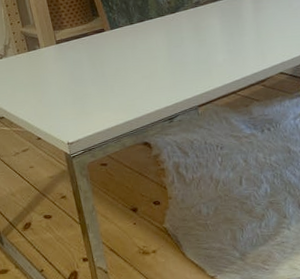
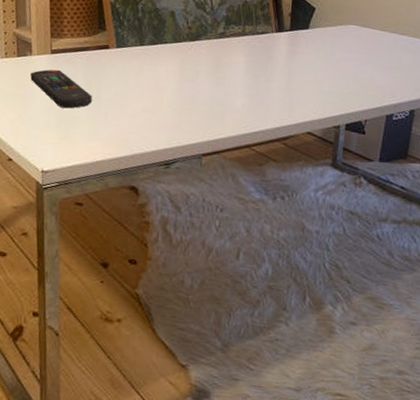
remote control: none [42,56,99,88] -> present [30,69,93,109]

